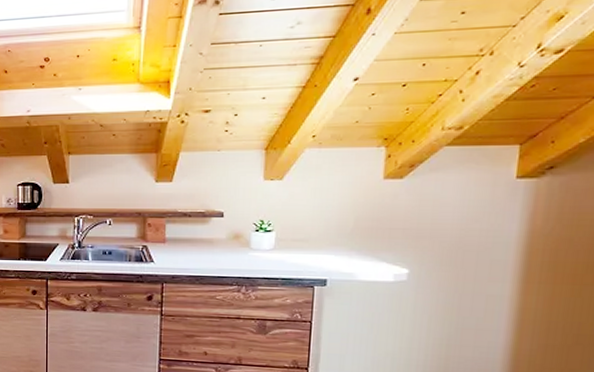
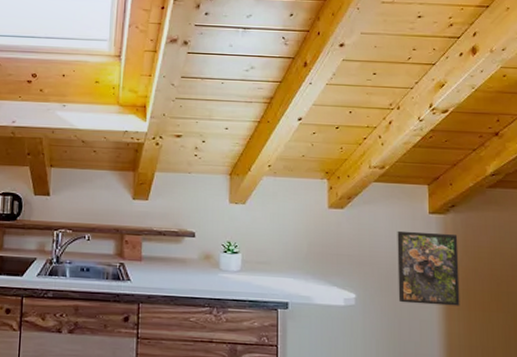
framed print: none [462,199,553,280] -> present [397,230,460,307]

